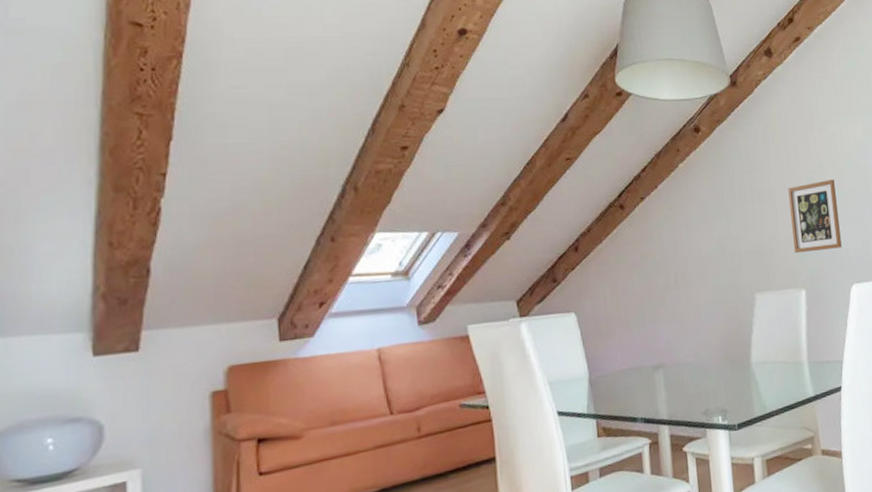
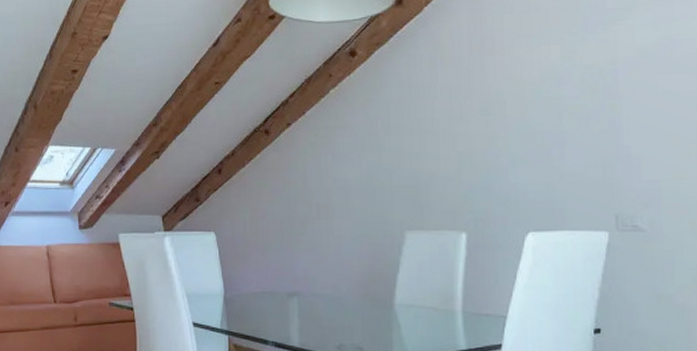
picture frame: present [788,179,842,254] -> none [455,111,518,192]

